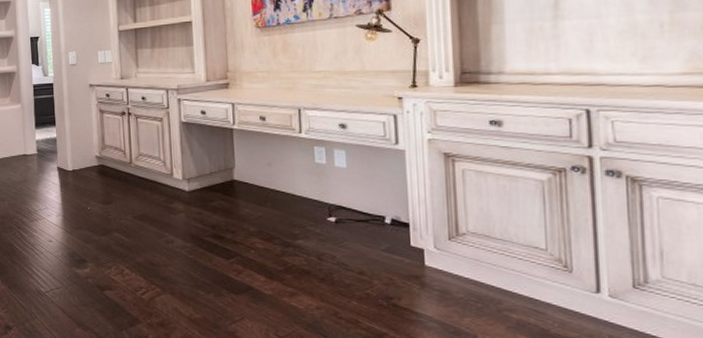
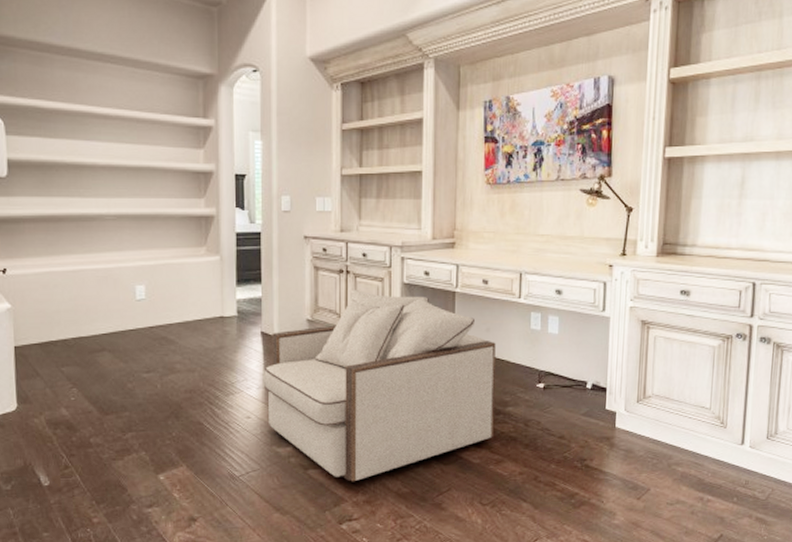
armchair: none [61,129,284,305] -> present [263,290,496,482]

